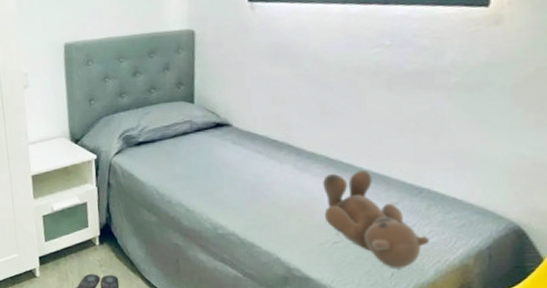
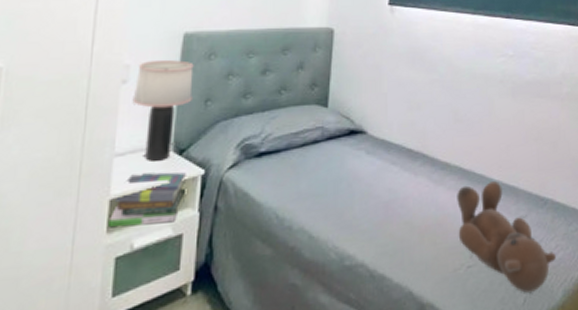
books: none [33,156,86,195] -> present [108,172,187,228]
table lamp: none [34,67,79,148] -> present [132,60,194,161]

